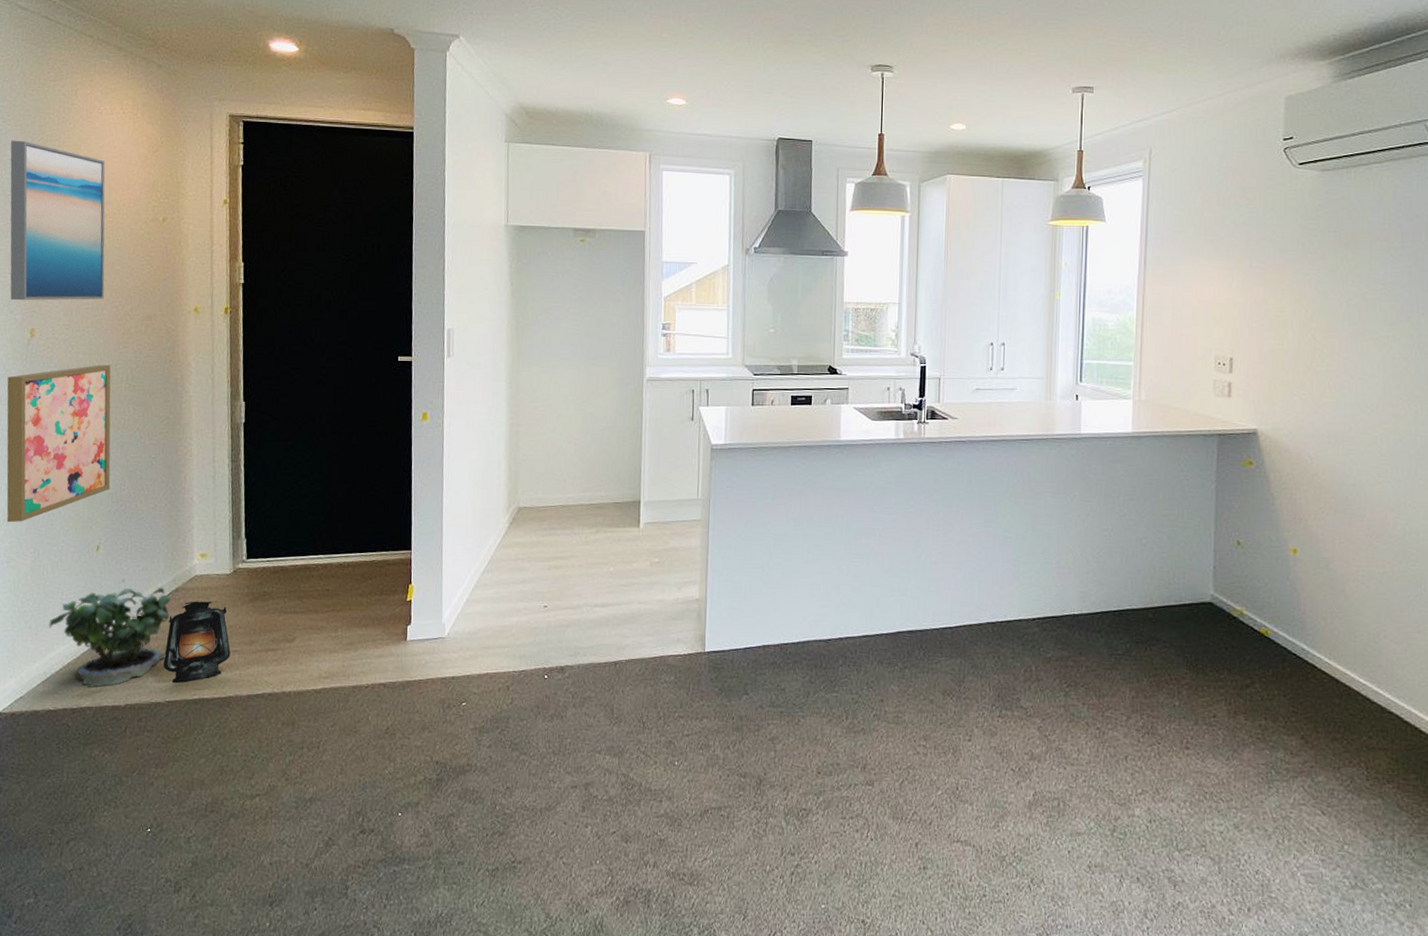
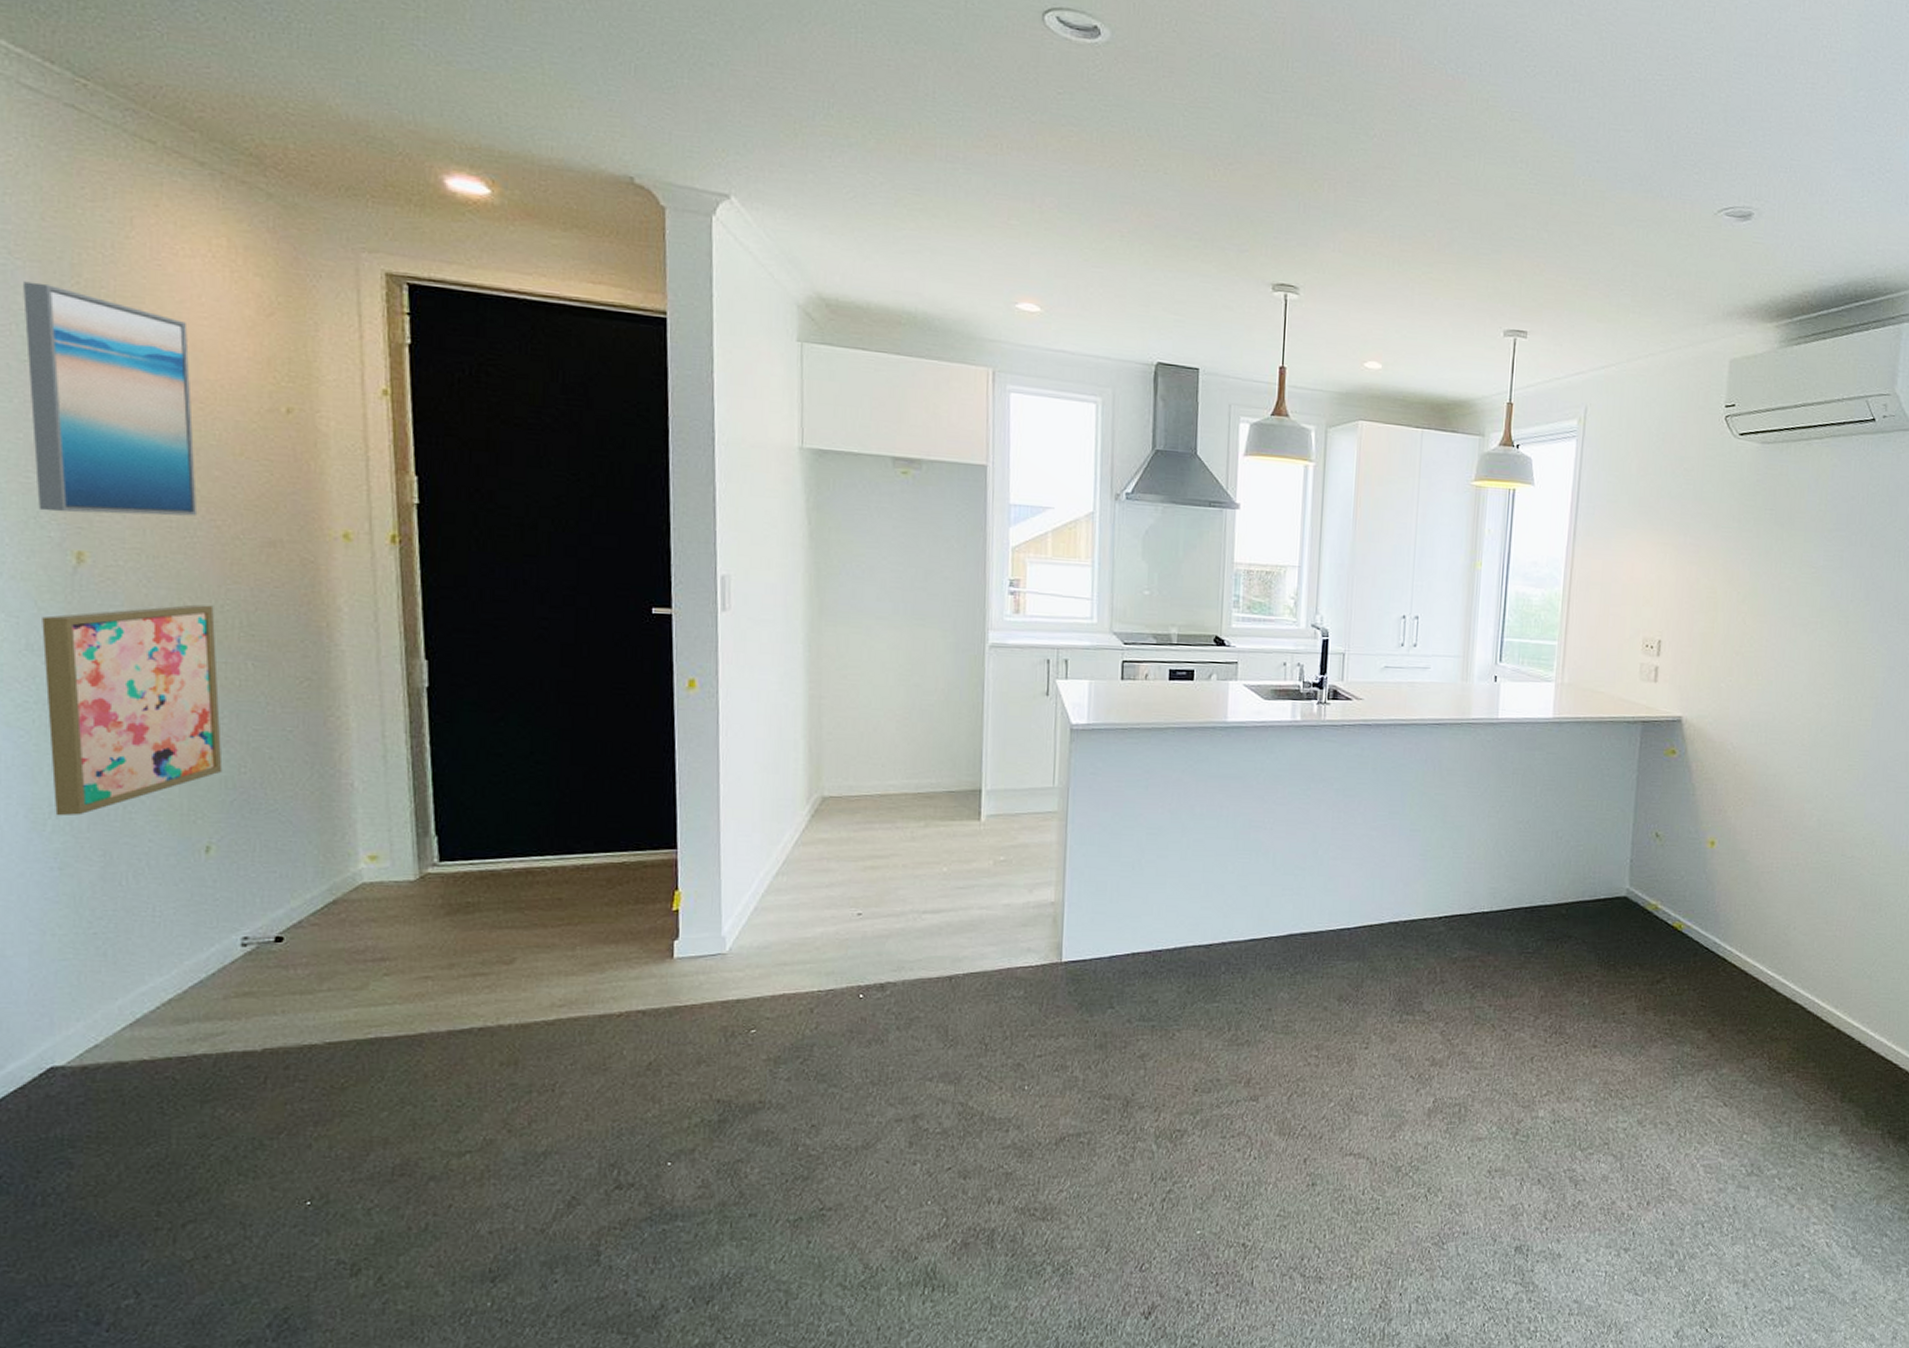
potted plant: present [49,579,170,689] -> none [135,889,325,1031]
lantern: present [162,601,231,684] -> none [318,915,421,1020]

